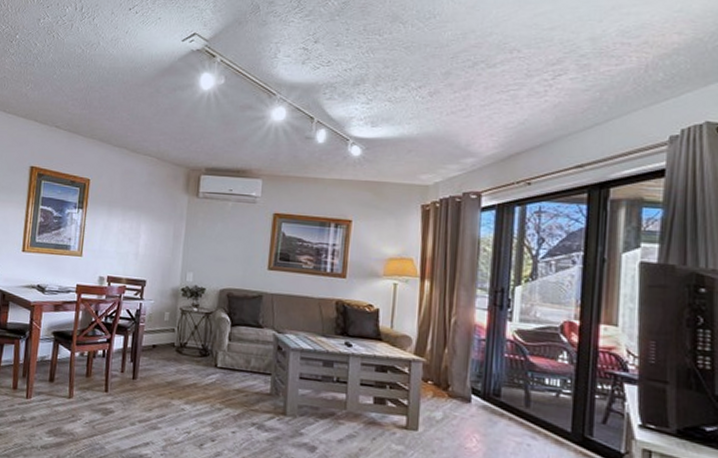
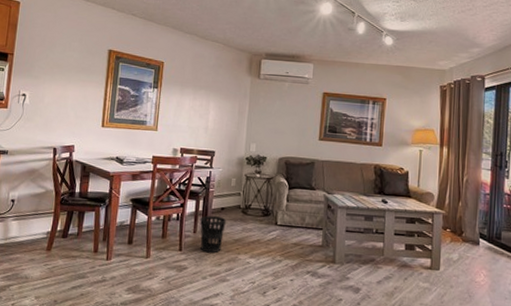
wastebasket: none [128,353,158,397] -> present [200,216,226,253]

